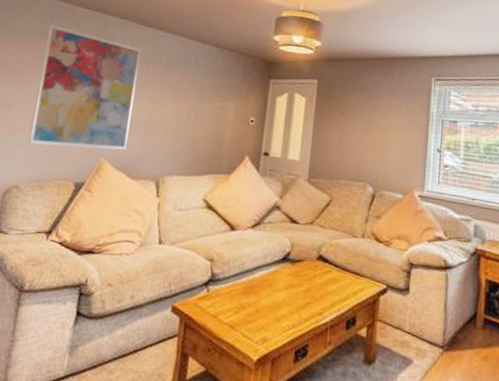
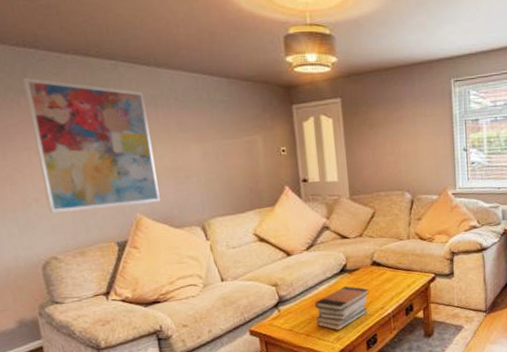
book stack: none [245,278,309,331] -> present [314,286,369,331]

